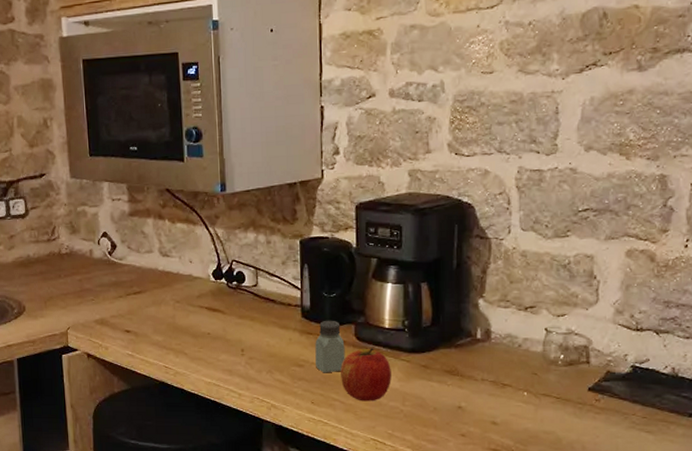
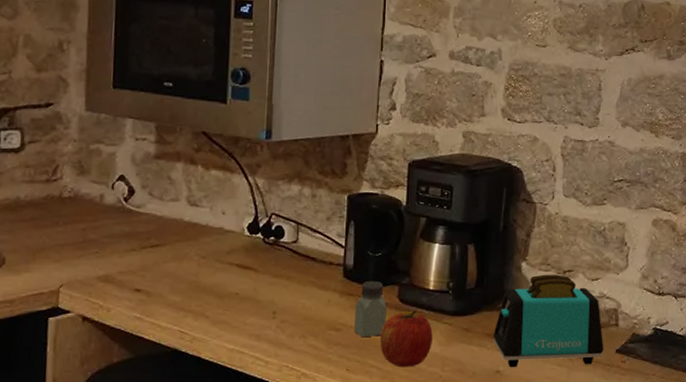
toaster: none [452,311,575,404] -> present [493,274,604,368]

